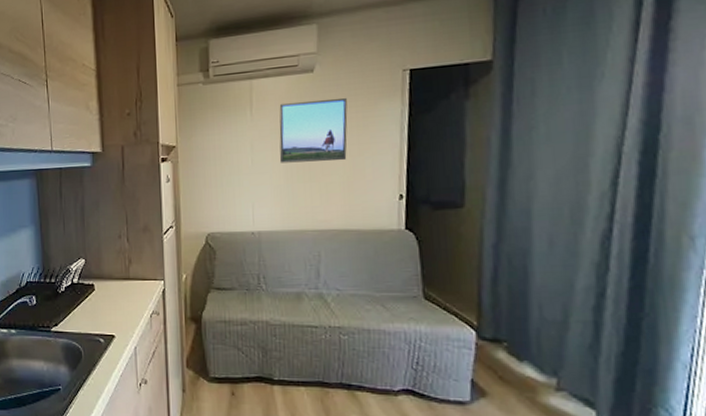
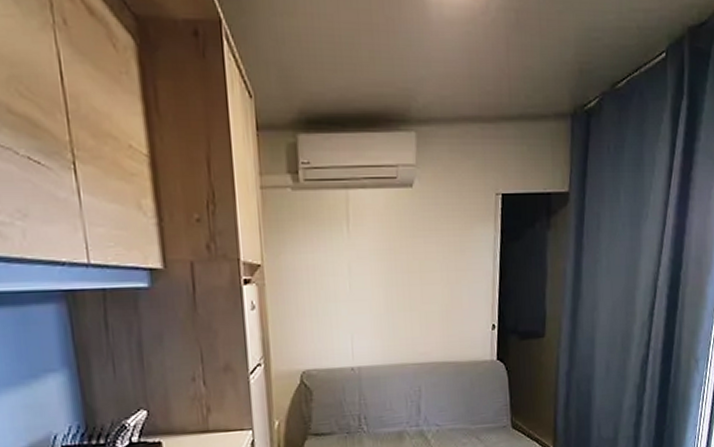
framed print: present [279,97,348,163] -> none [378,218,446,289]

